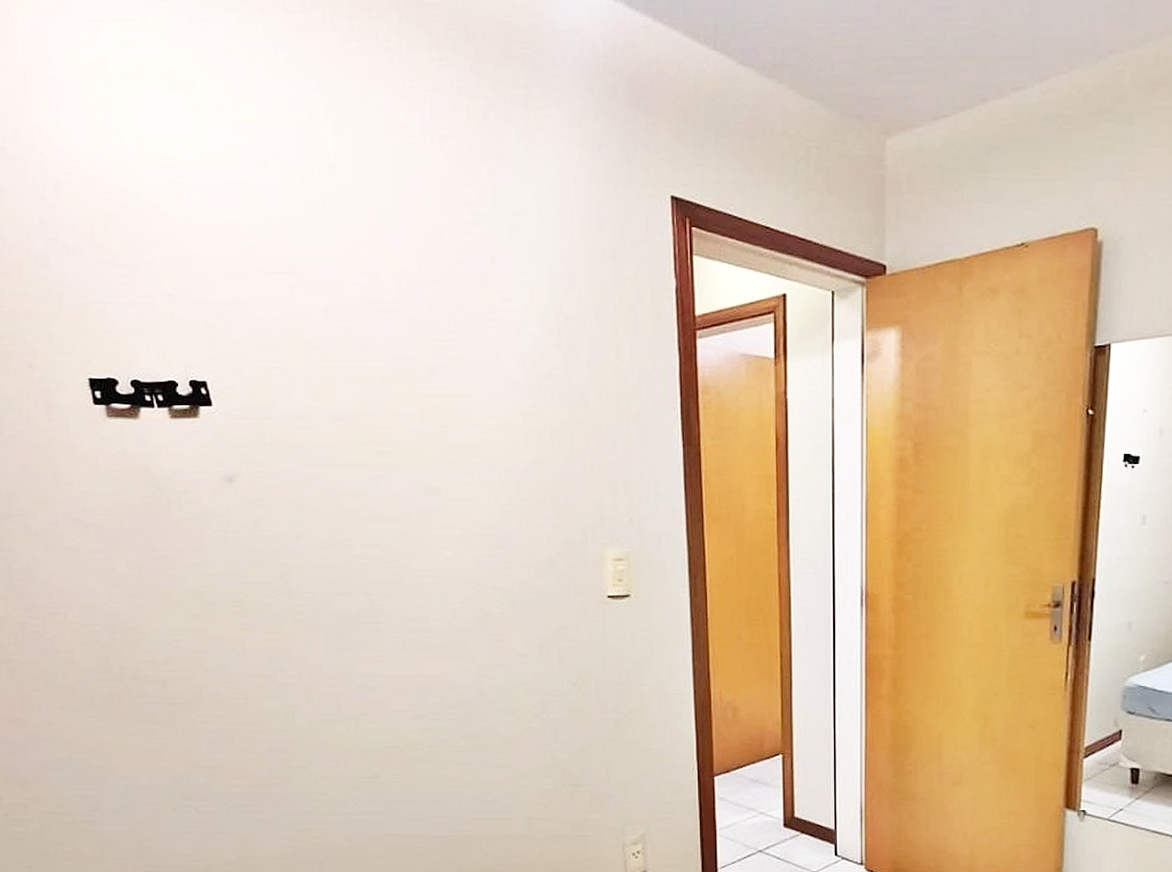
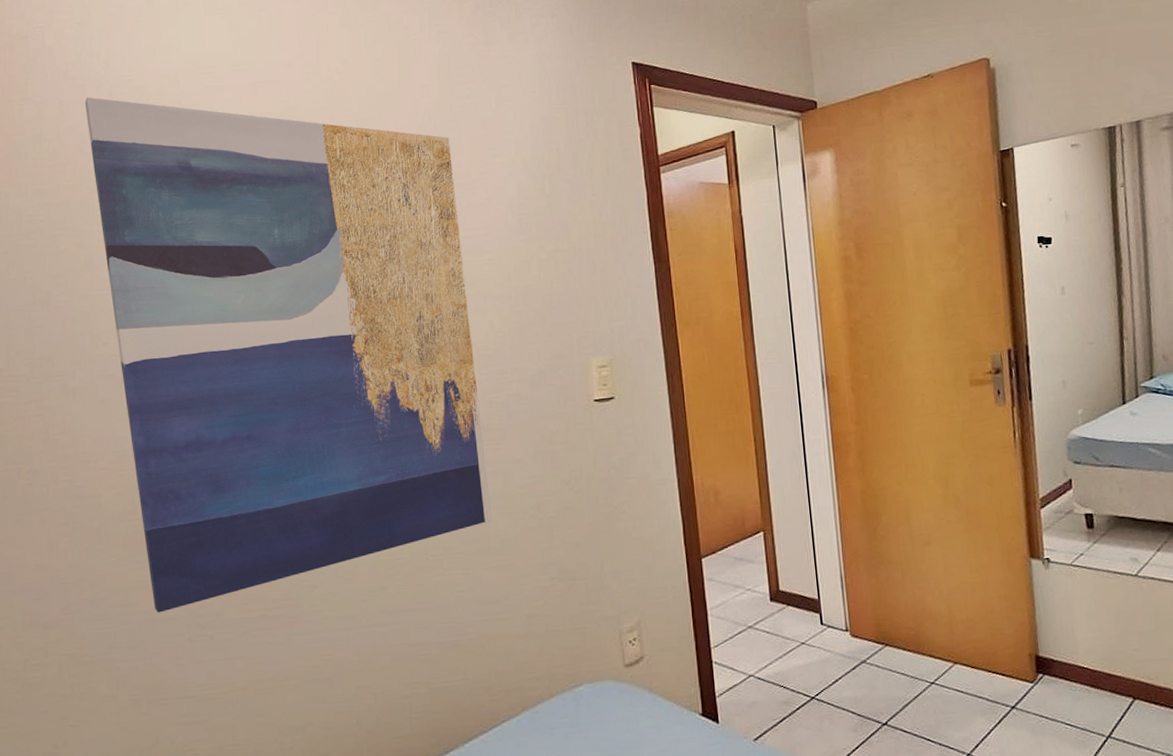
wall art: none [27,184,491,779] -> present [84,97,491,613]

